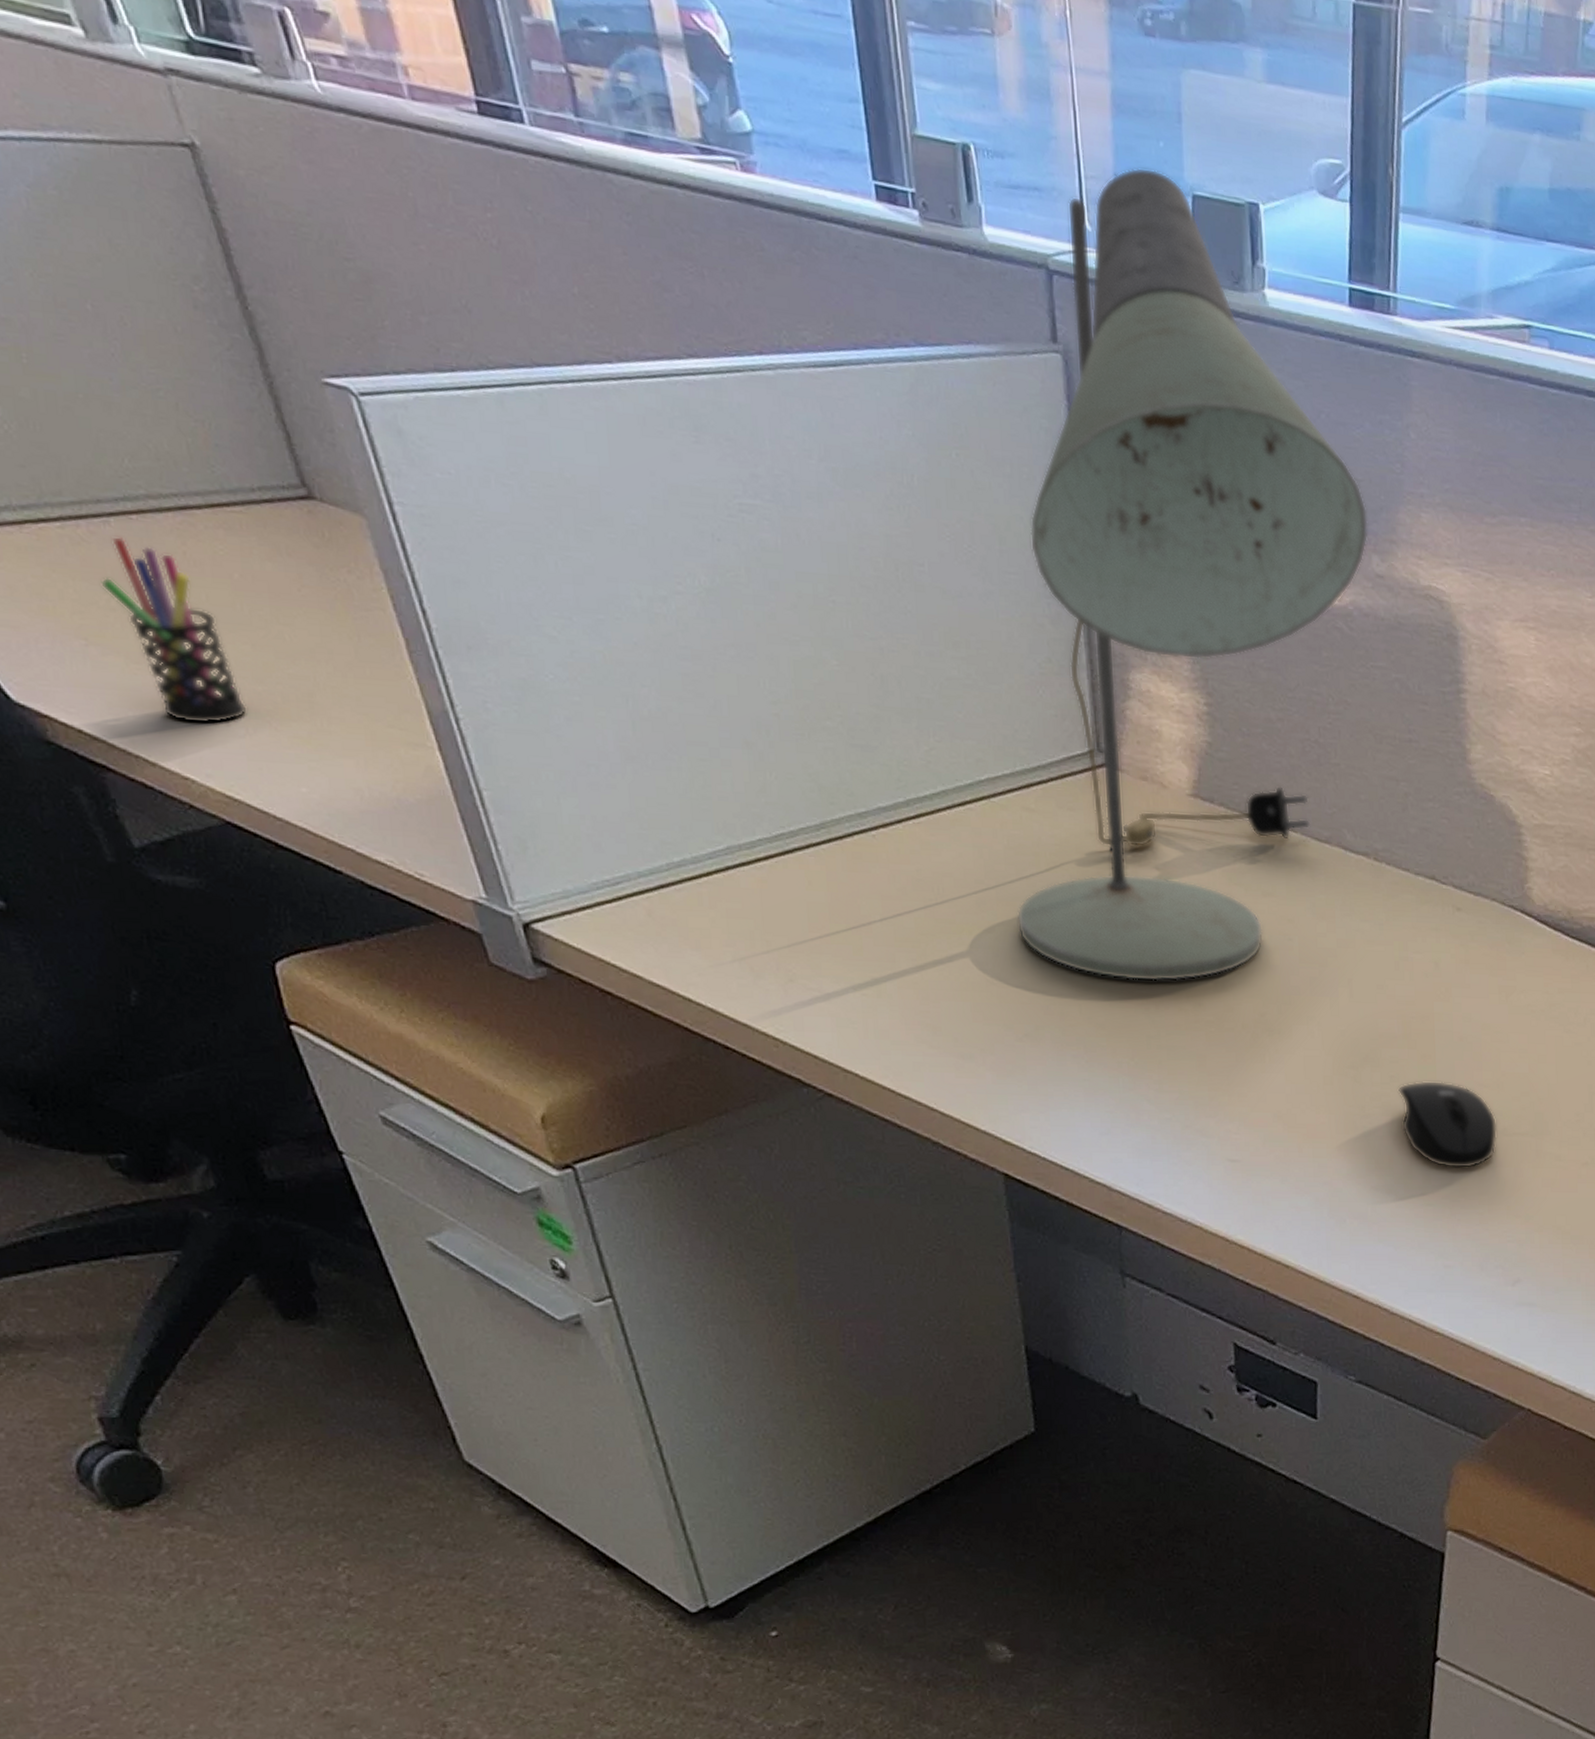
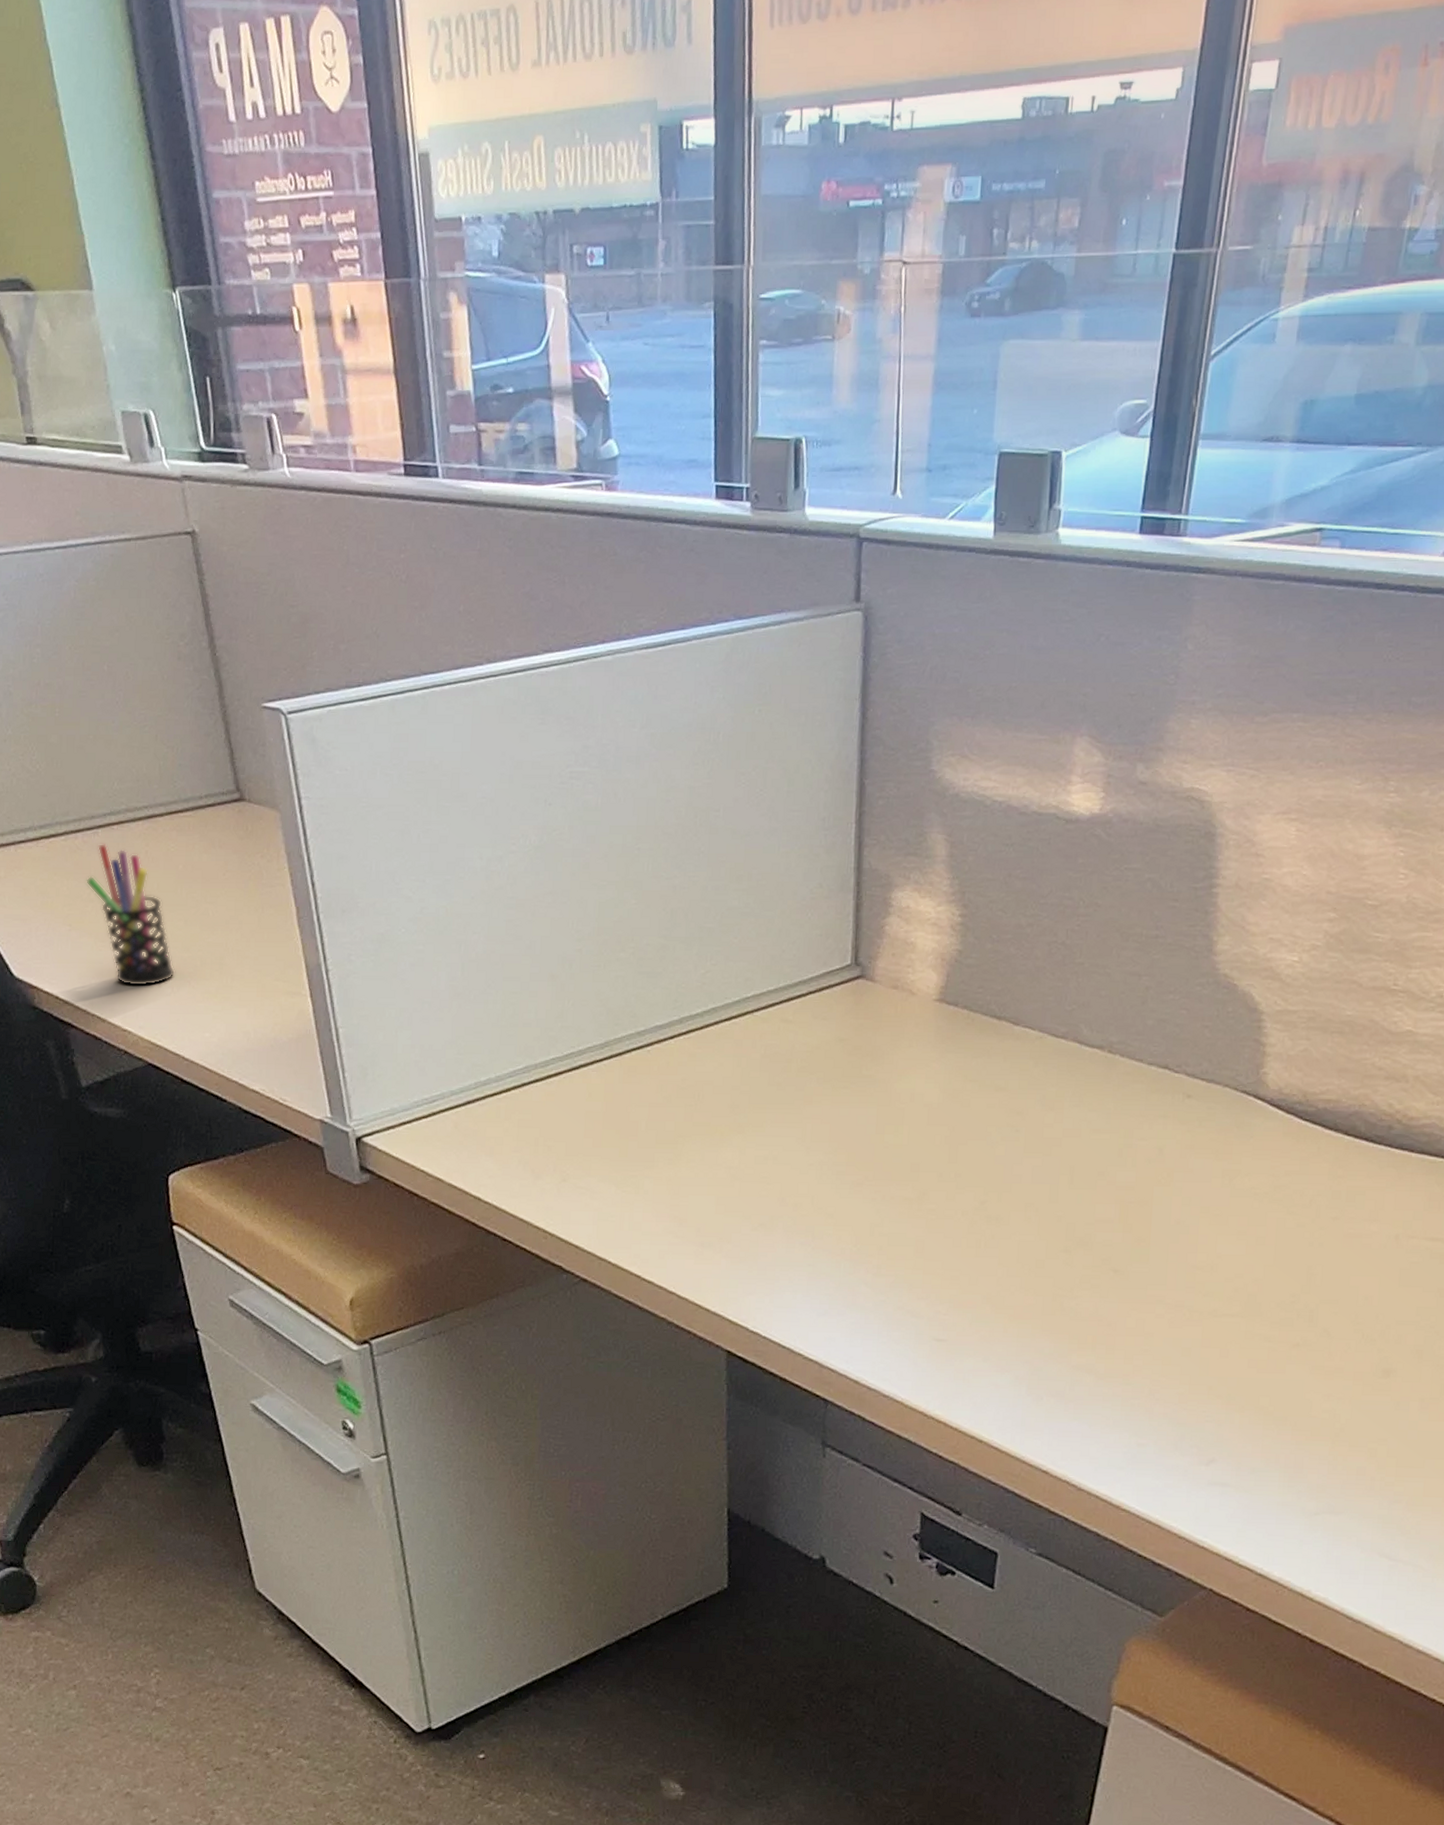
desk lamp: present [1016,167,1369,982] -> none [764,435,1137,1174]
mouse: present [1398,1080,1498,1169] -> none [1108,1263,1207,1349]

